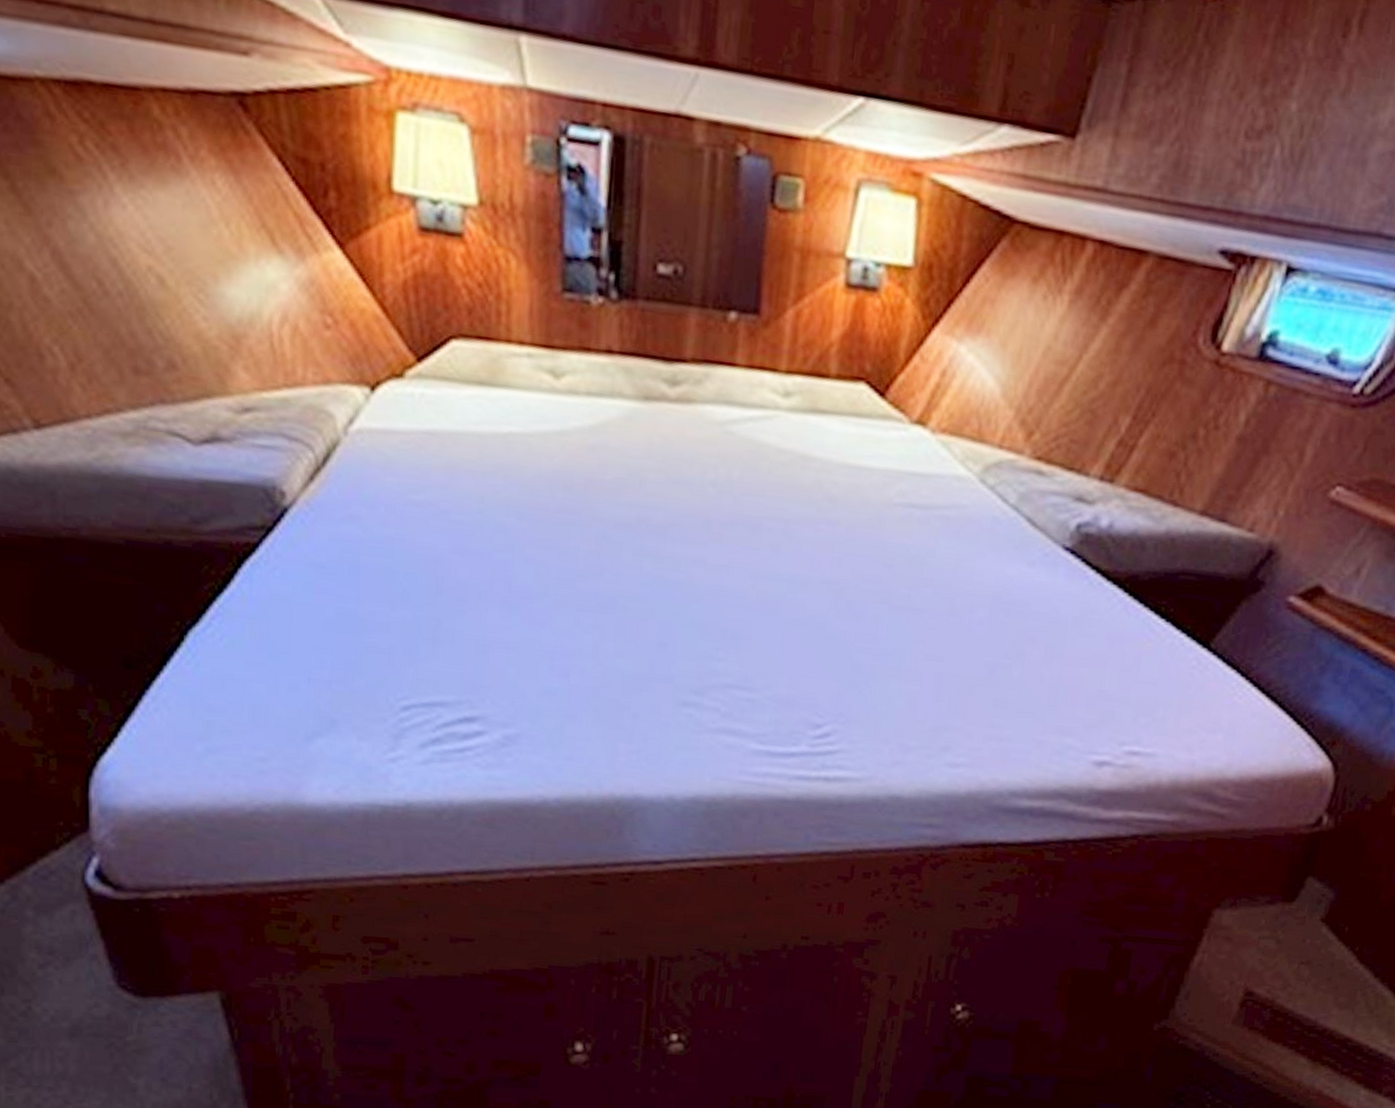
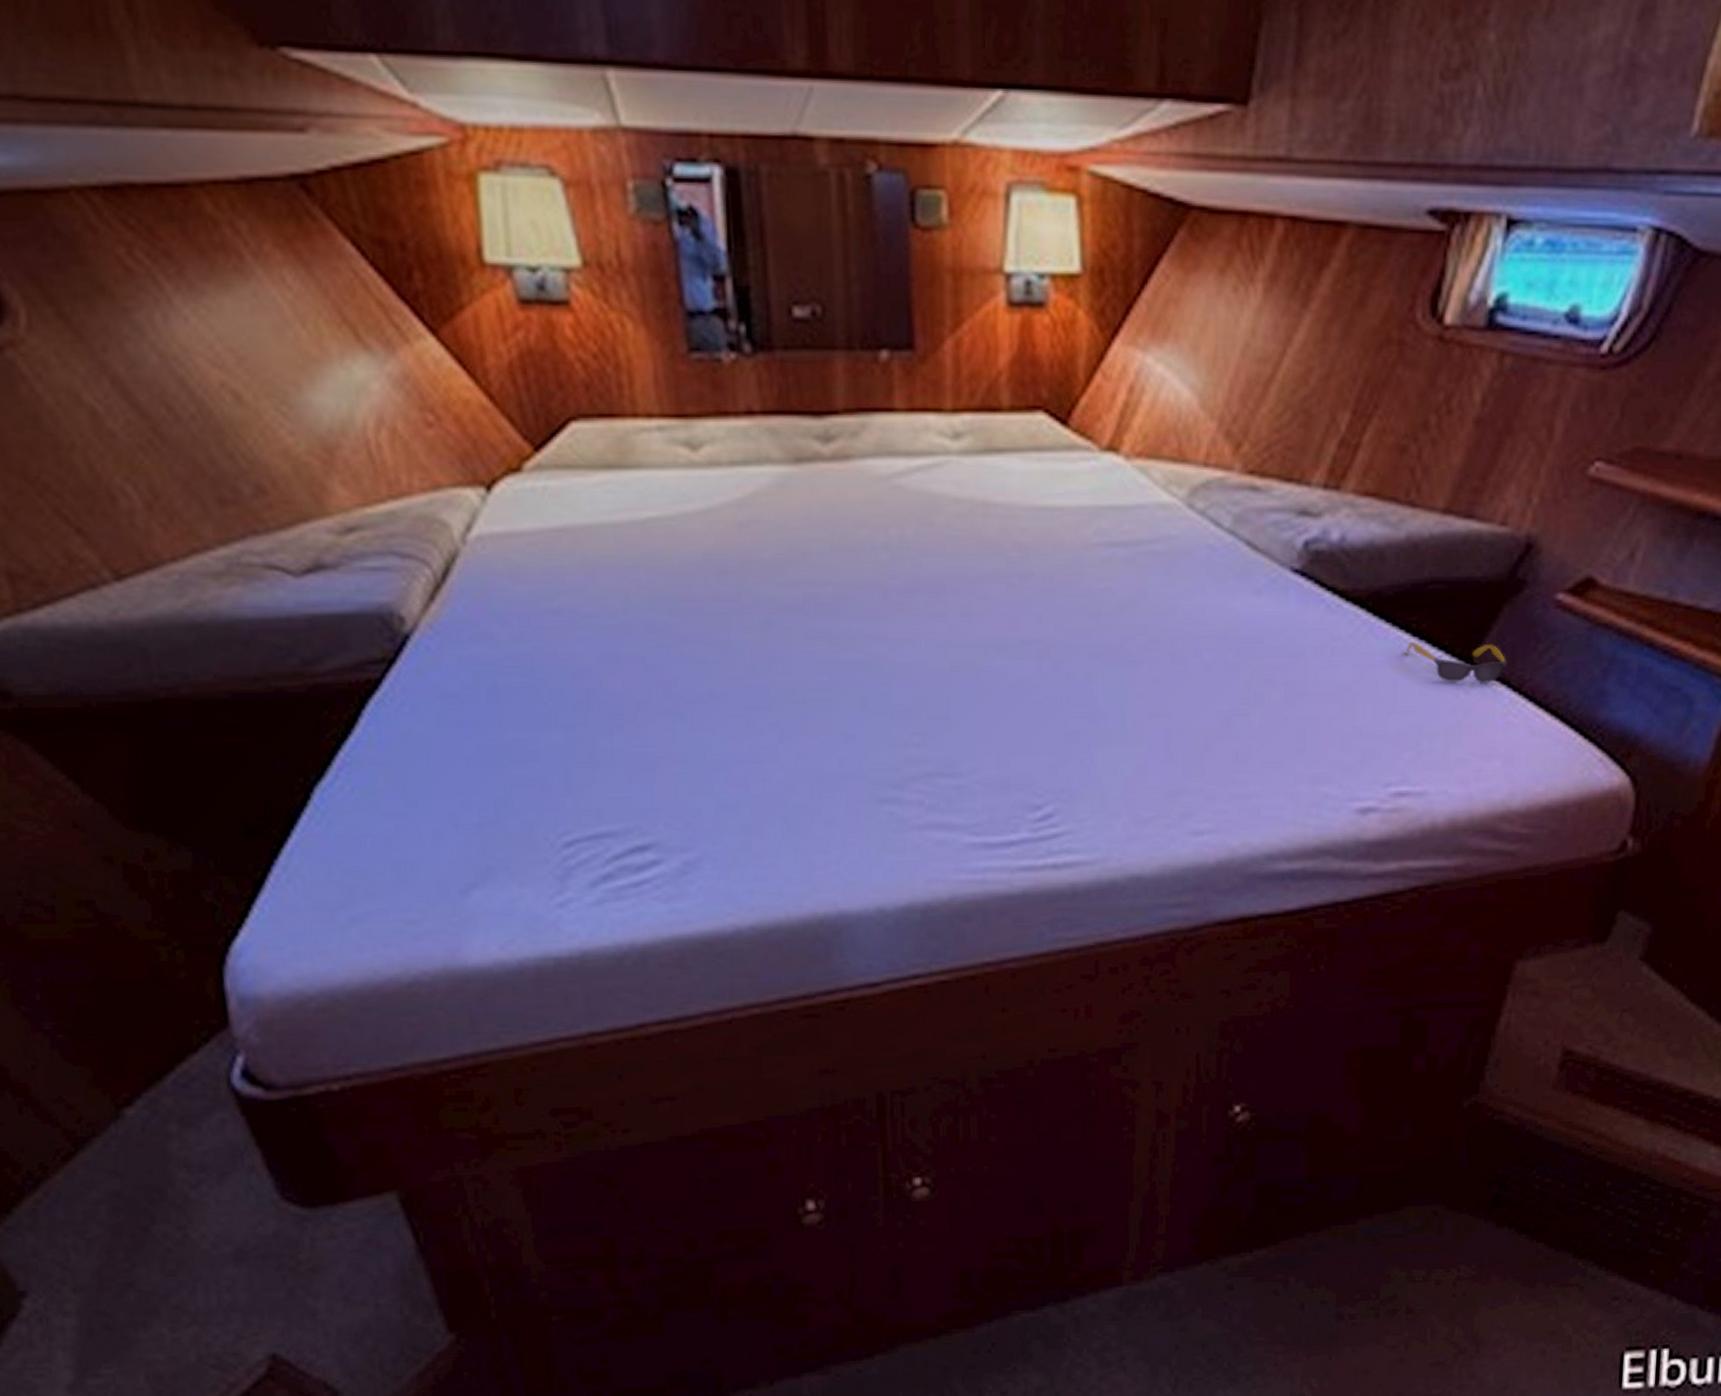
sunglasses: none [1153,622,1240,667] -> present [1406,641,1508,683]

